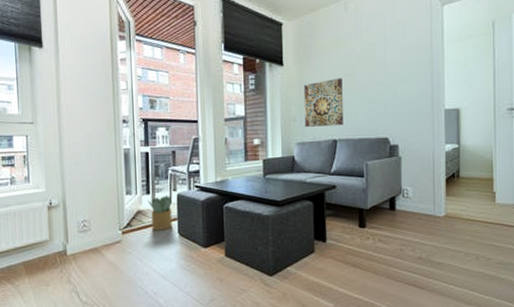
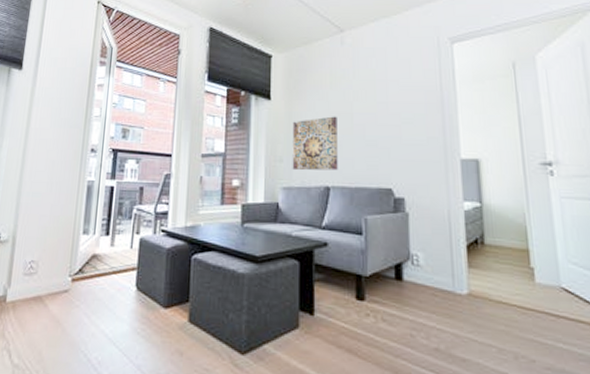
potted plant: present [147,195,172,230] -> none [105,238,133,281]

